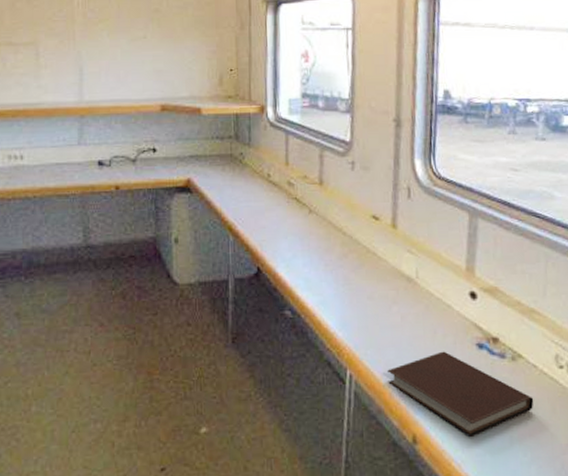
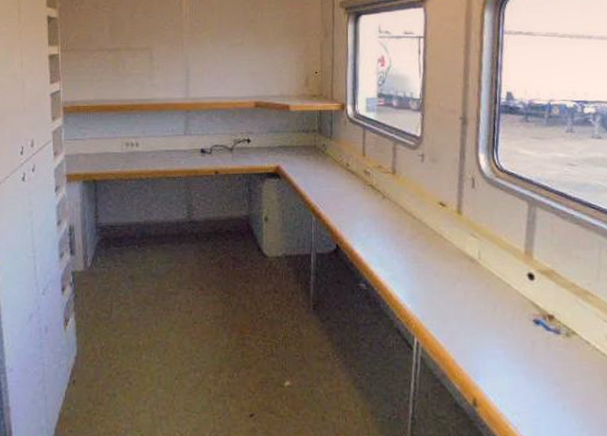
notebook: present [387,351,534,437] -> none [450,325,587,403]

